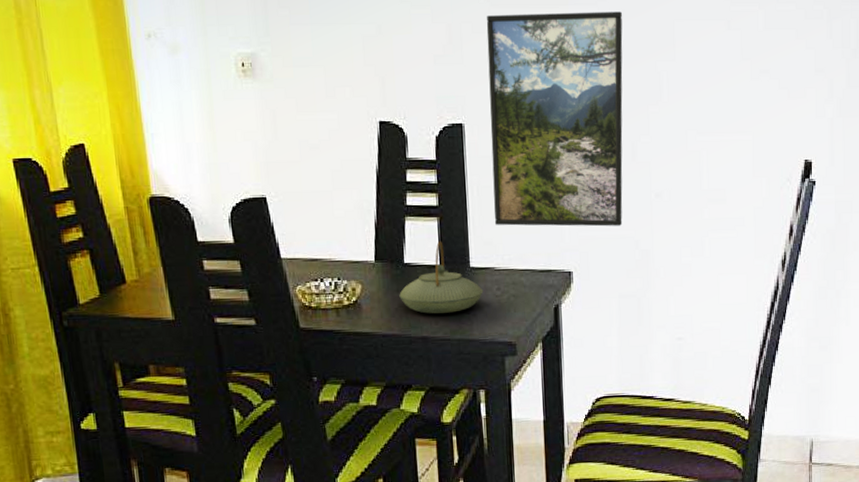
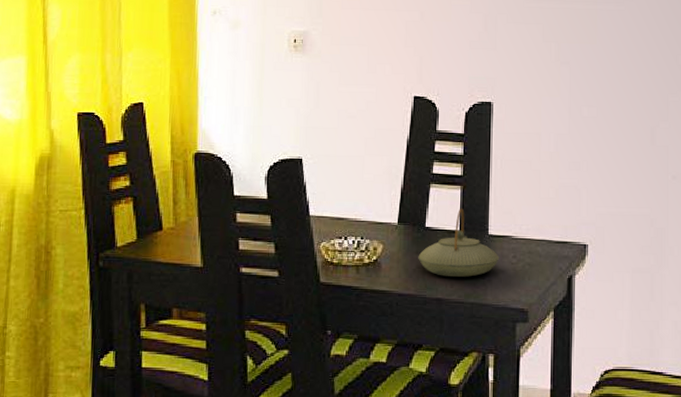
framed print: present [486,11,623,227] -> none [515,8,647,204]

